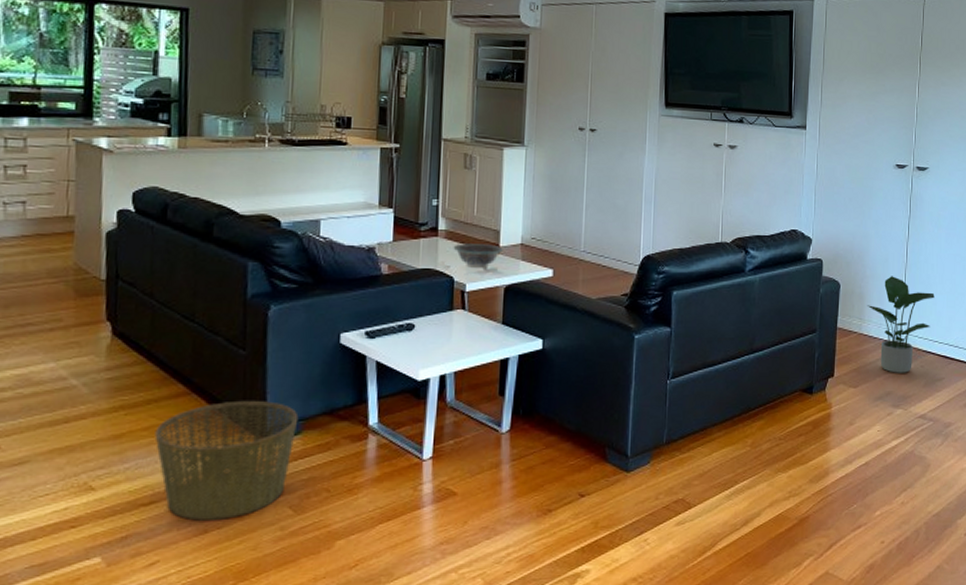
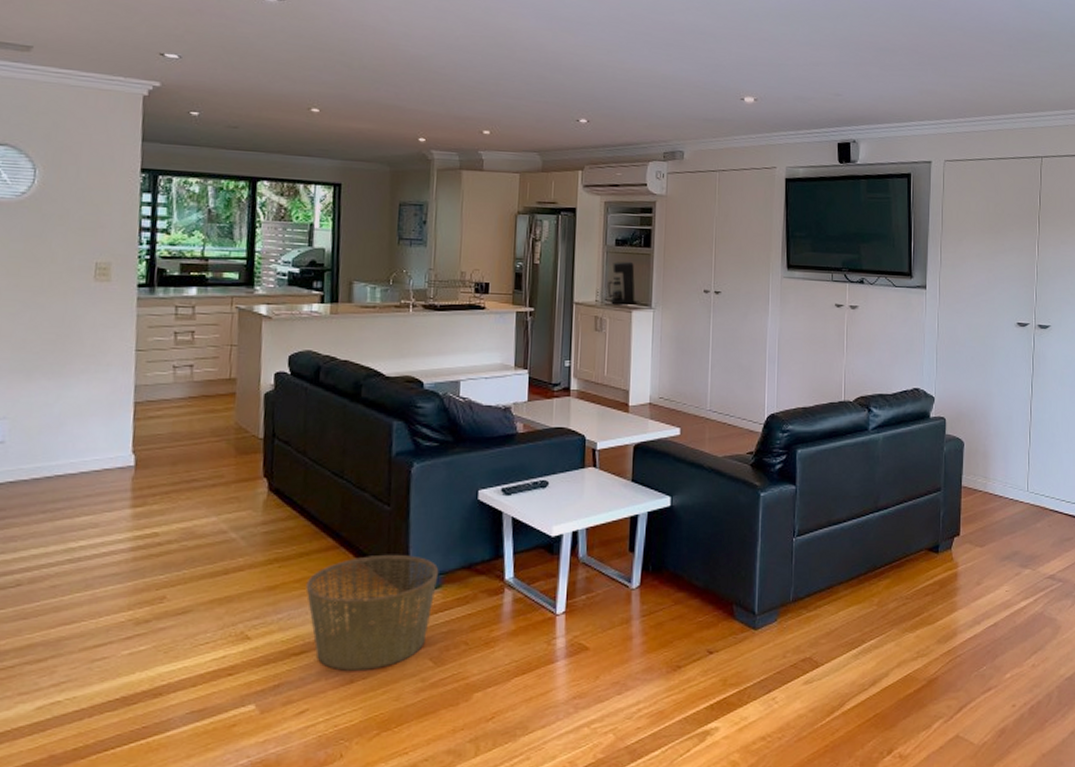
decorative bowl: present [453,243,503,269] -> none [584,403,632,428]
coffee maker: none [477,96,507,142] -> present [607,261,635,305]
potted plant: present [867,276,935,373] -> none [992,434,1061,533]

